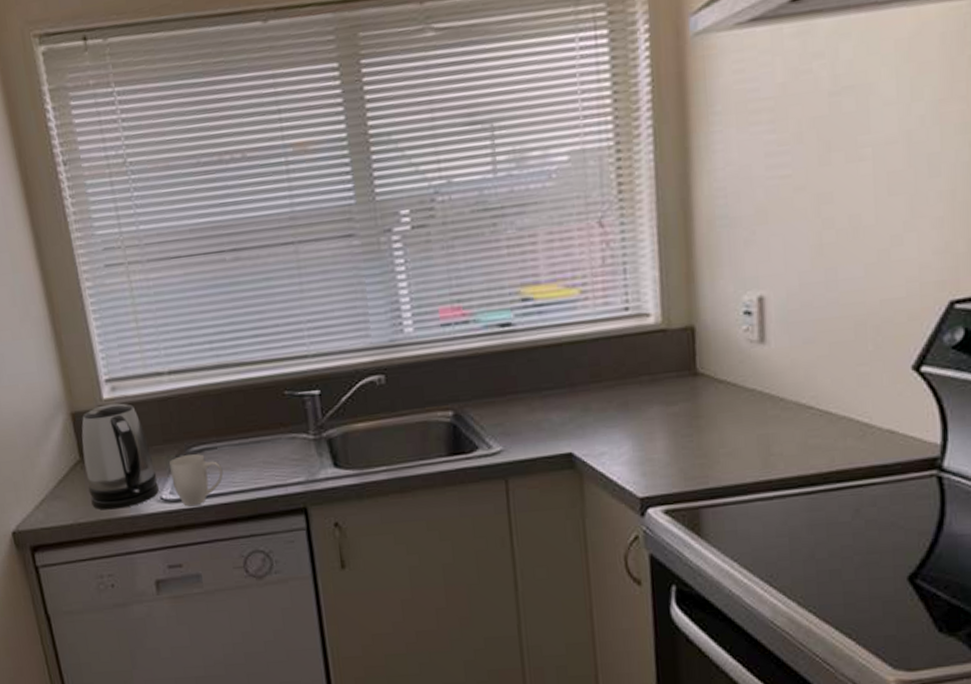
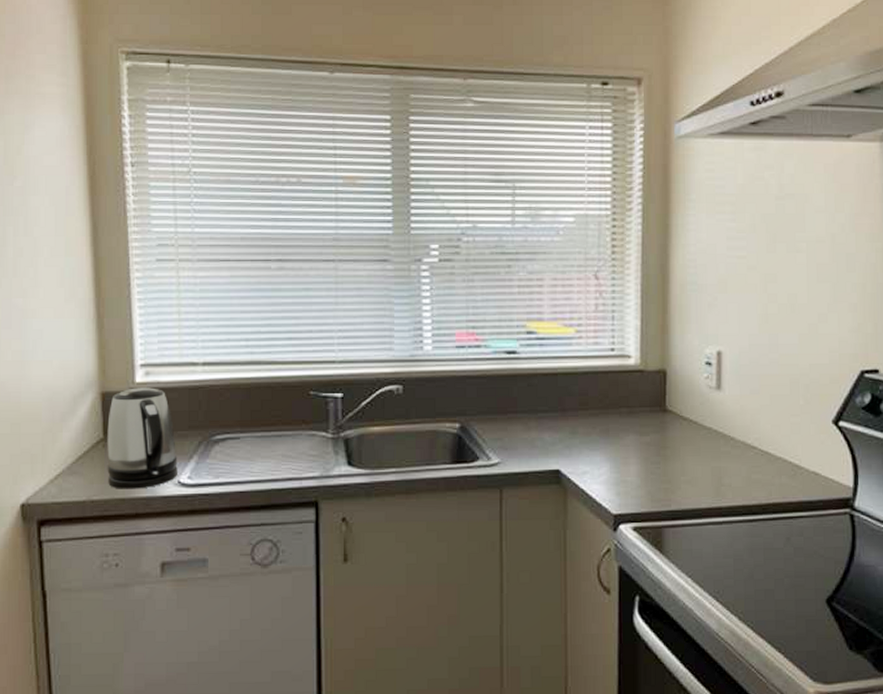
mug: present [169,454,223,507] -> none [192,442,243,492]

